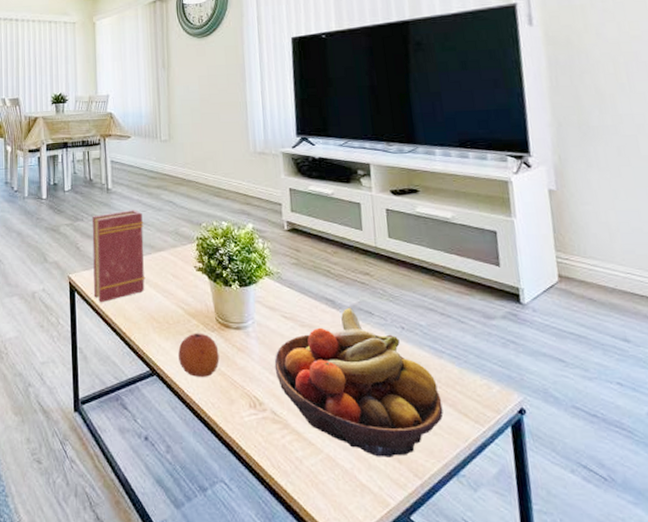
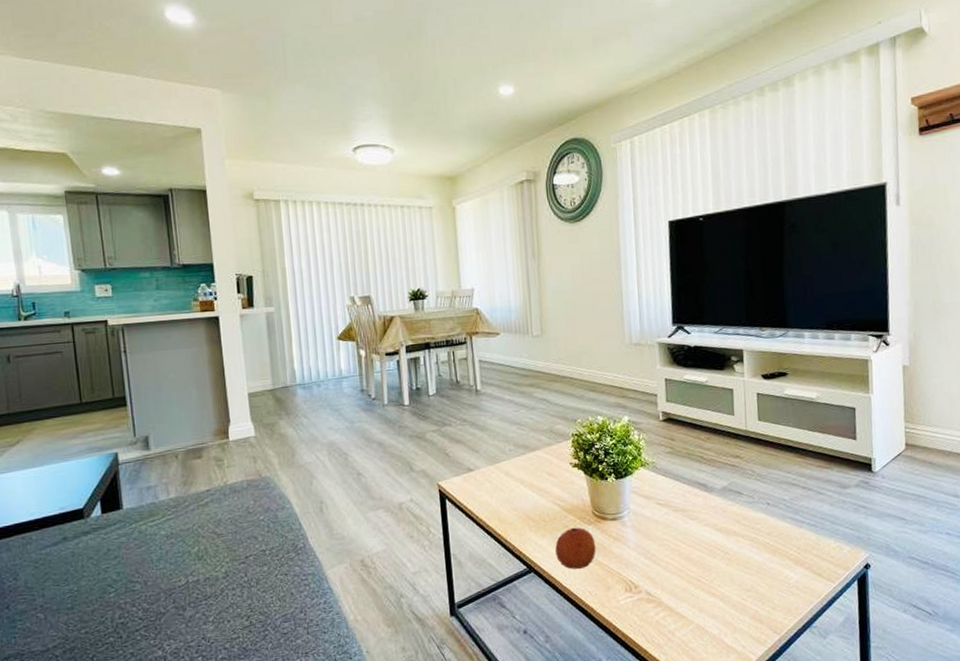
book: present [92,210,146,303] -> none [461,410,520,508]
fruit bowl: present [274,307,443,458] -> none [649,489,801,621]

